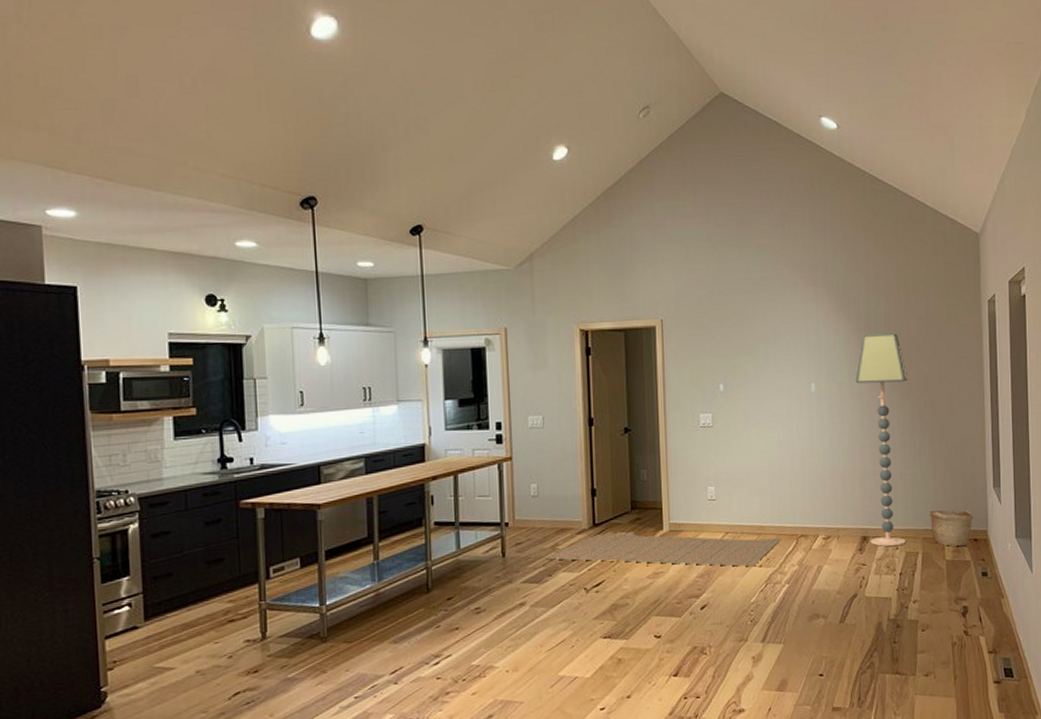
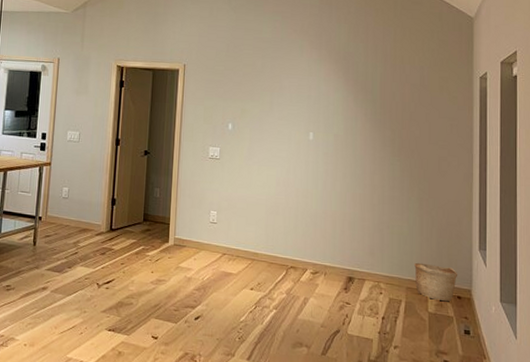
rug: present [545,531,782,567] -> none [67,238,273,289]
floor lamp: present [855,333,909,547] -> none [350,95,400,292]

